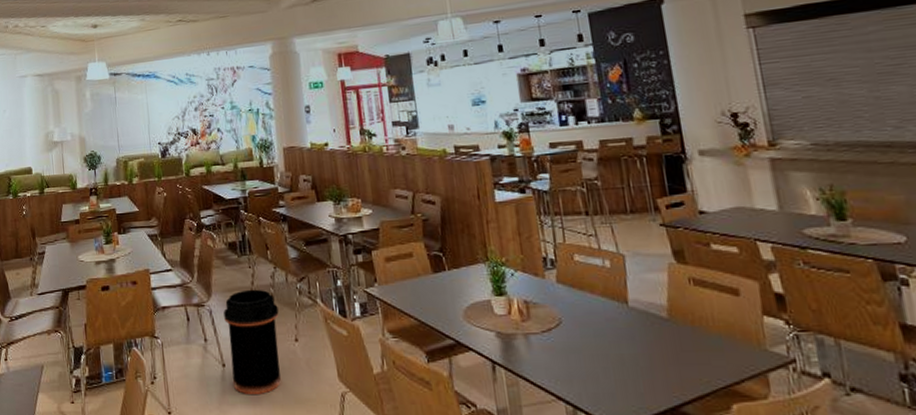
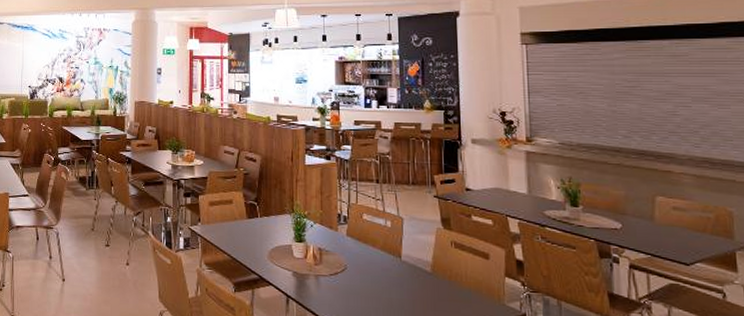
trash can: present [224,289,281,394] -> none [69,218,115,307]

